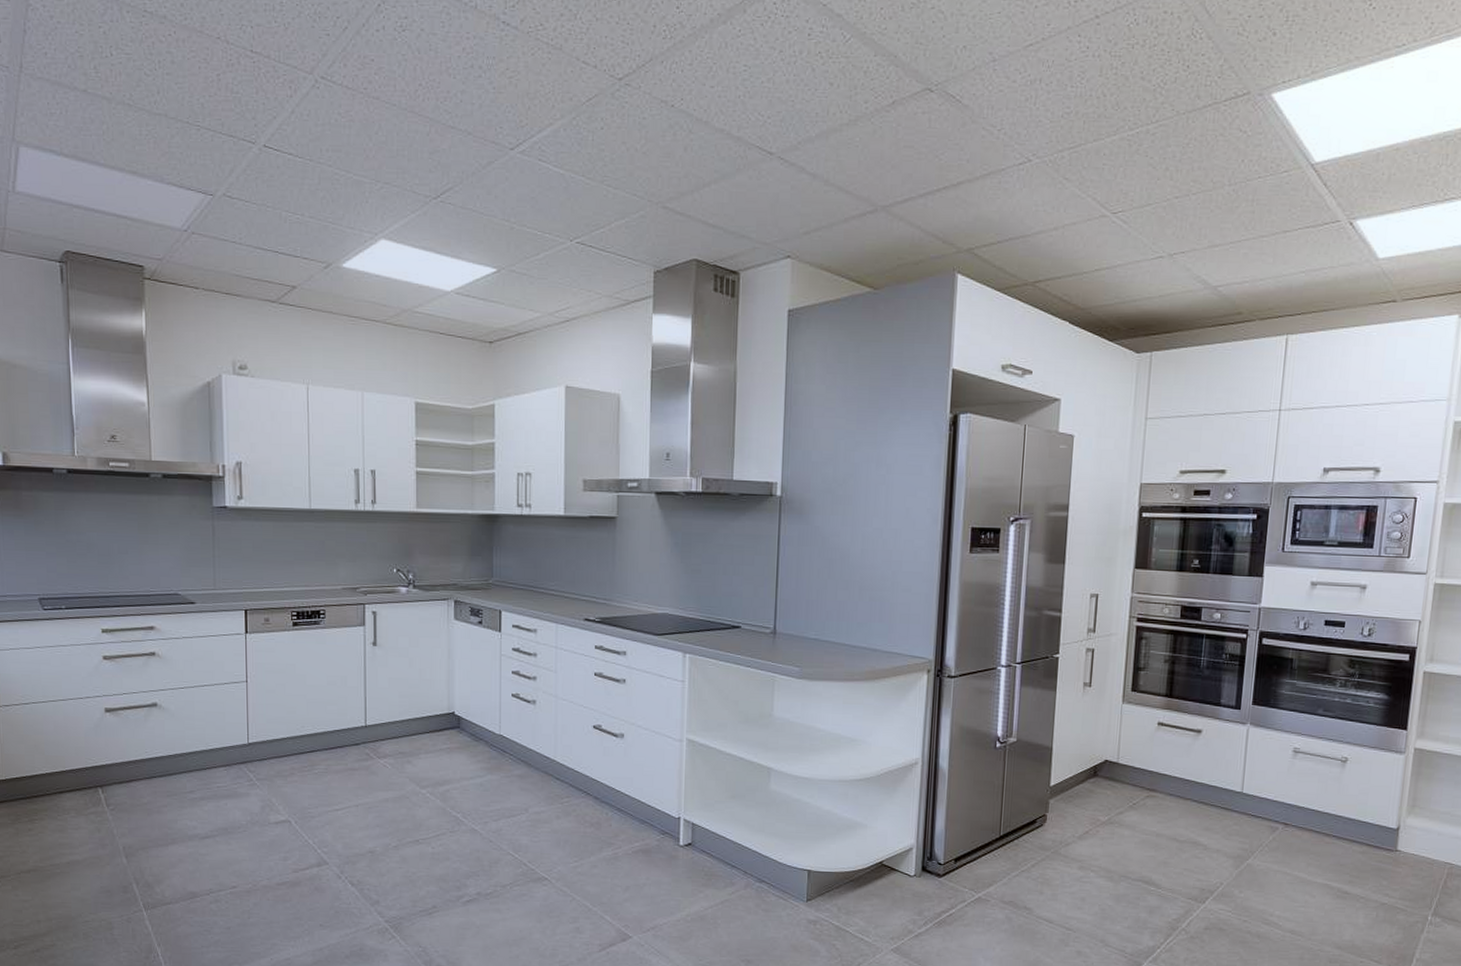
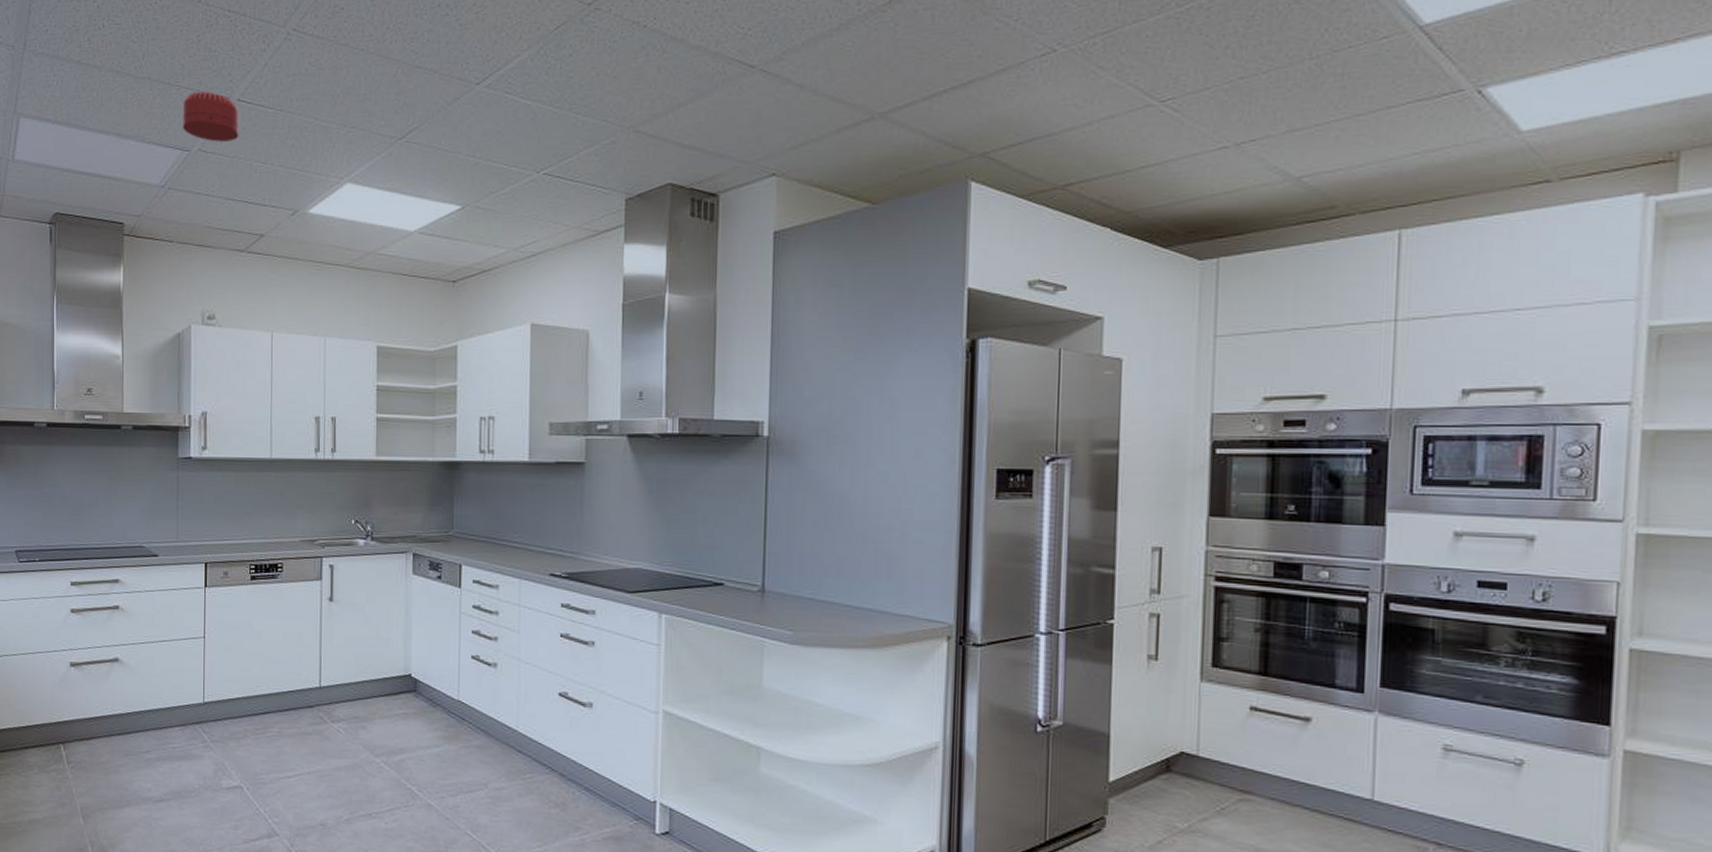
smoke detector: none [203,134,266,189] -> present [182,92,239,142]

